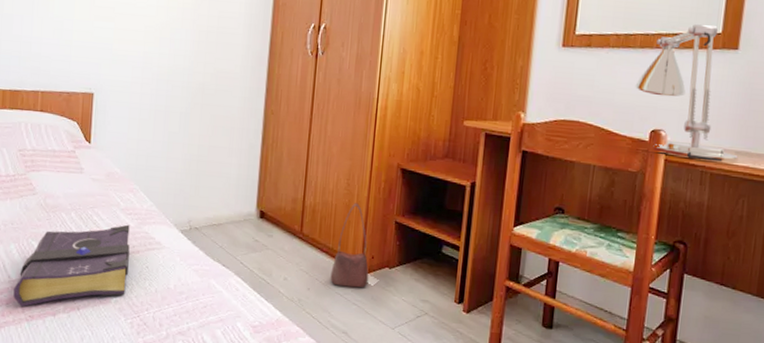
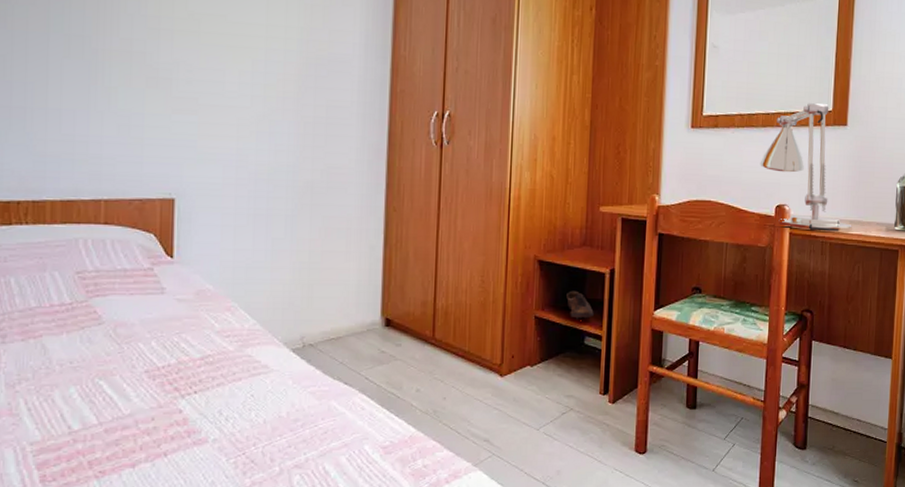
book: present [13,224,130,307] -> none [76,349,229,463]
shoulder bag: present [330,203,369,288] -> none [468,301,510,391]
shoe: none [426,200,453,229] -> present [566,290,594,320]

